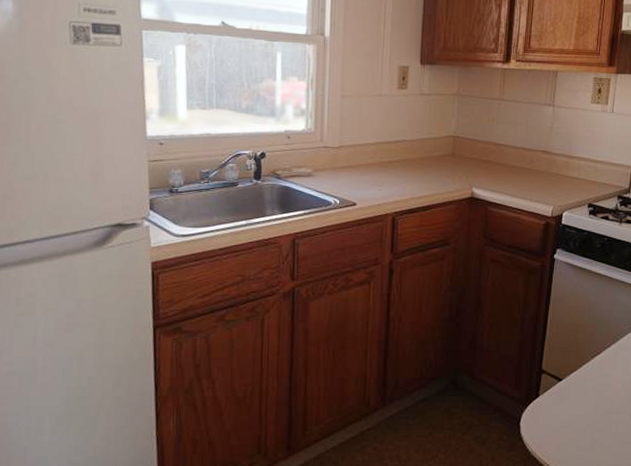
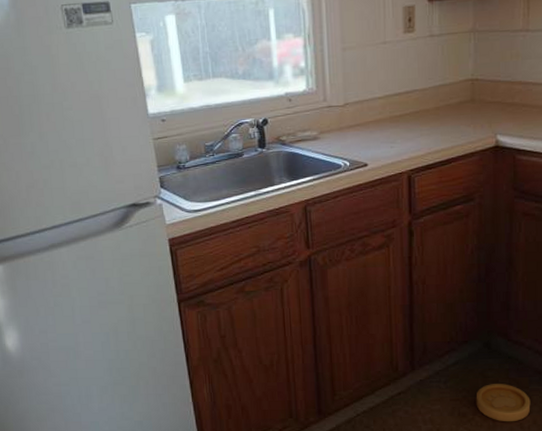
pet bowl: none [440,421,490,459] -> present [476,384,531,422]

